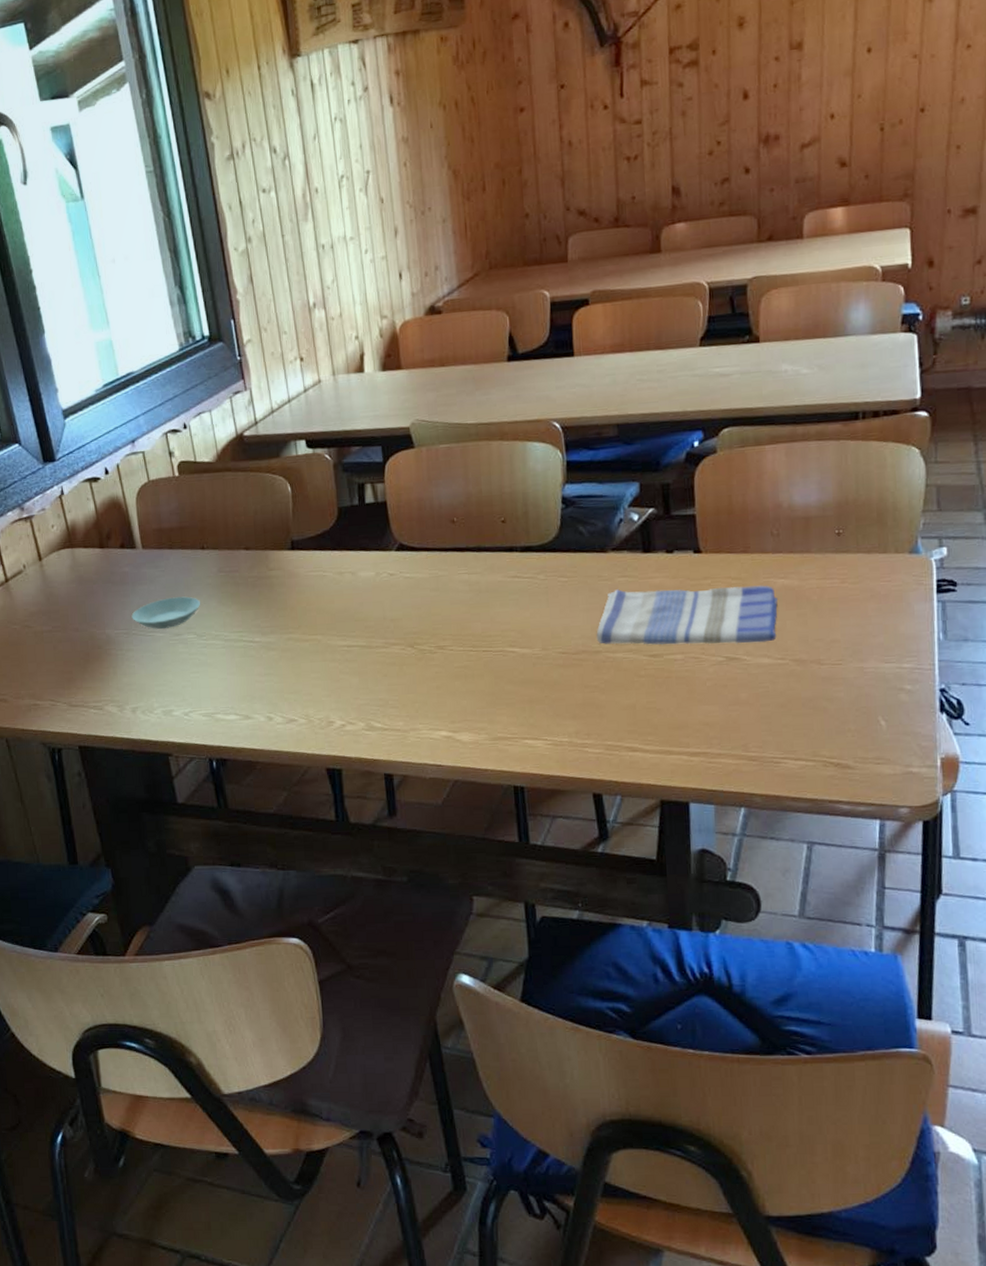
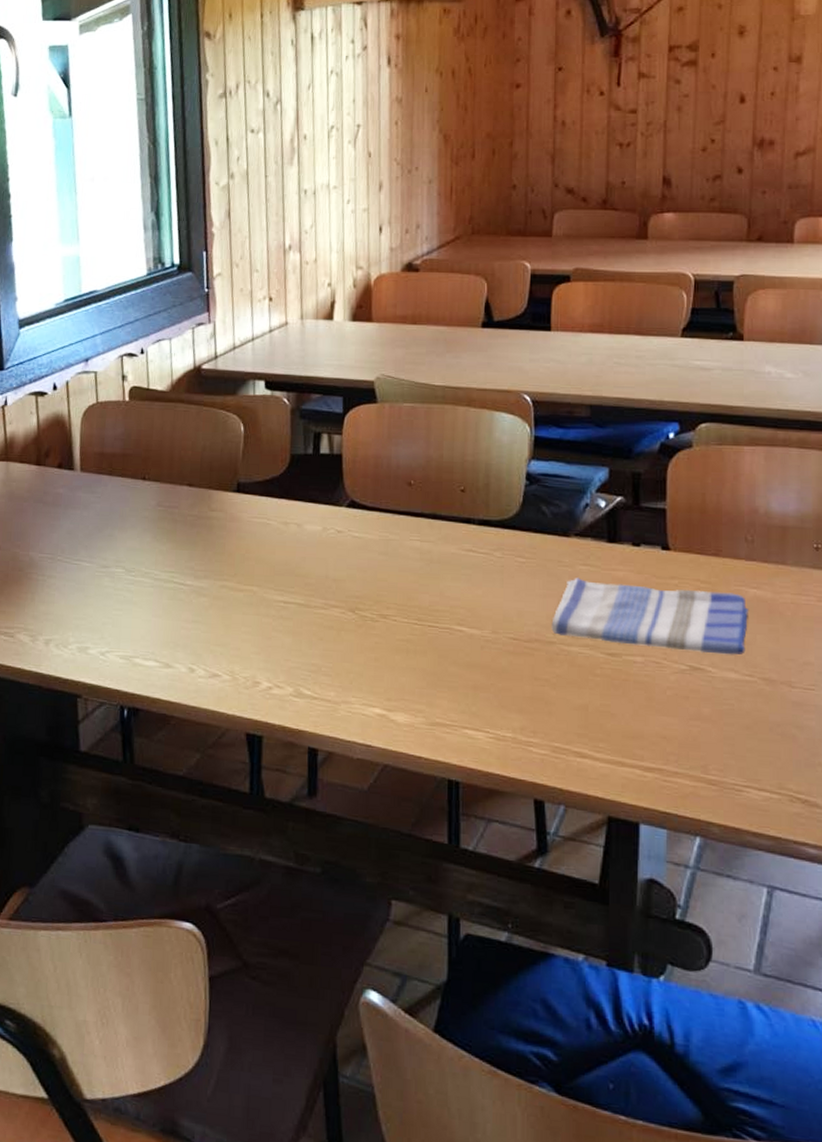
saucer: present [131,596,201,629] -> none [59,526,135,559]

